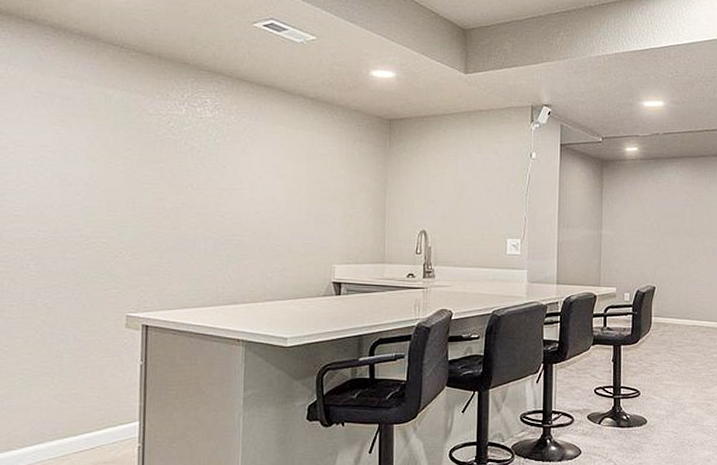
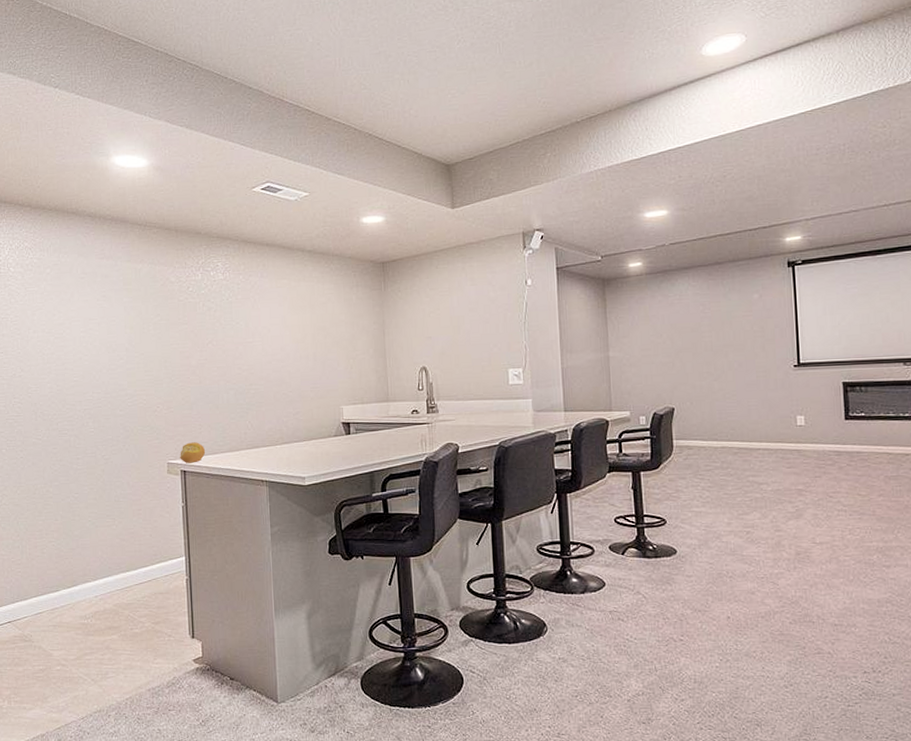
fruit: none [142,294,174,318] -> present [180,442,206,463]

